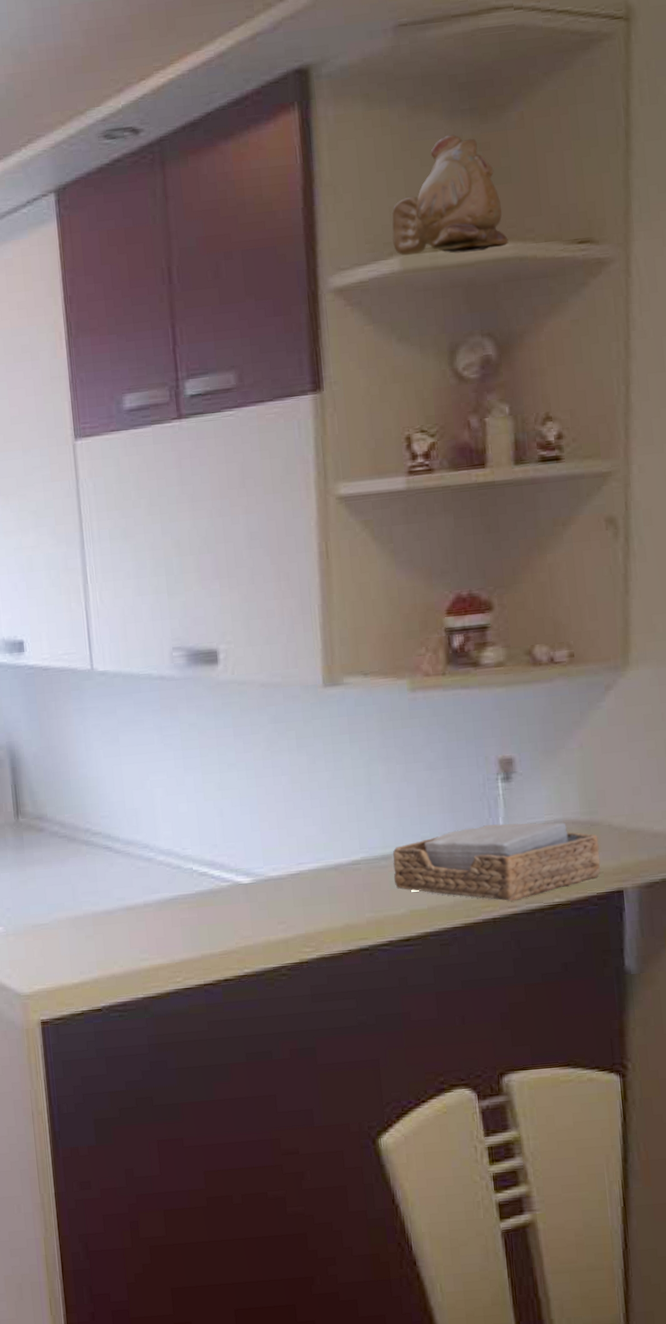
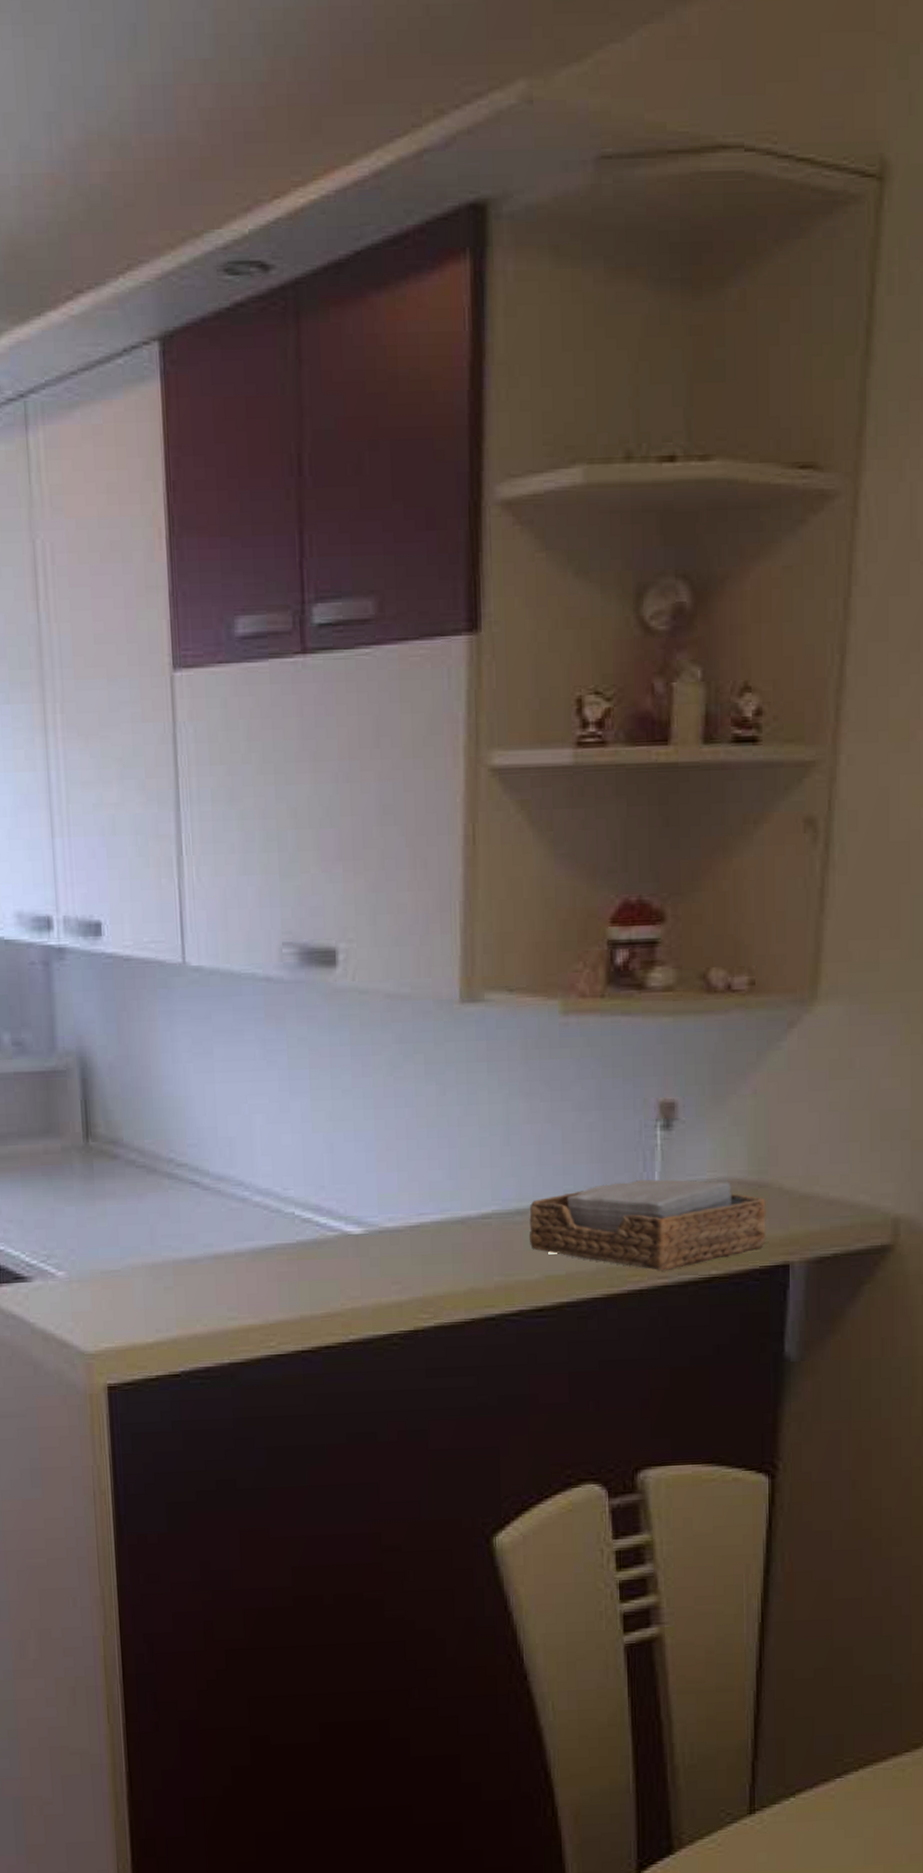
decorative figurine: present [392,134,509,256] -> none [576,311,716,468]

